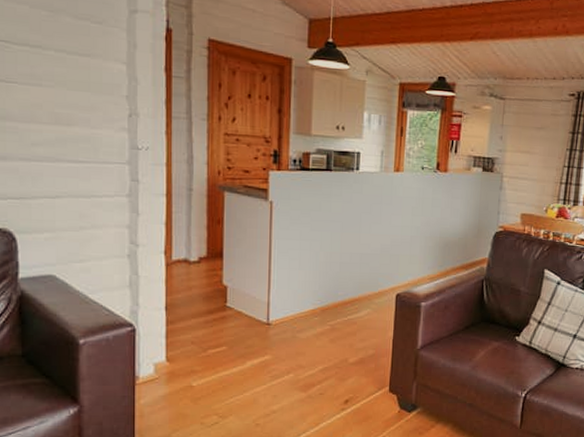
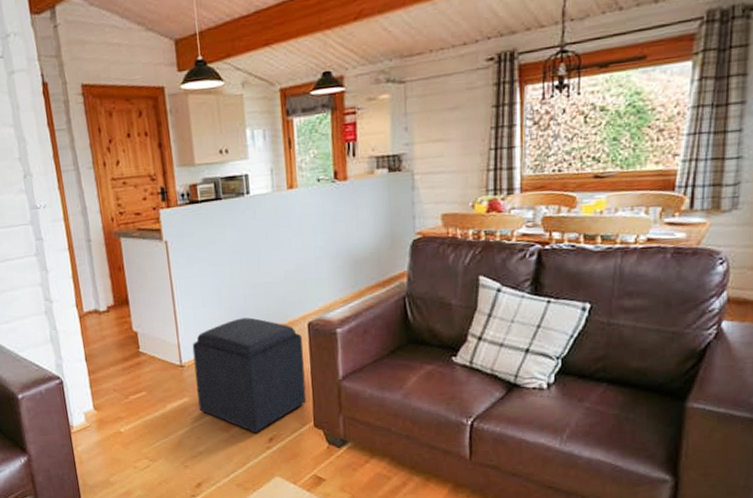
ottoman: none [280,283,390,395] -> present [192,317,307,433]

